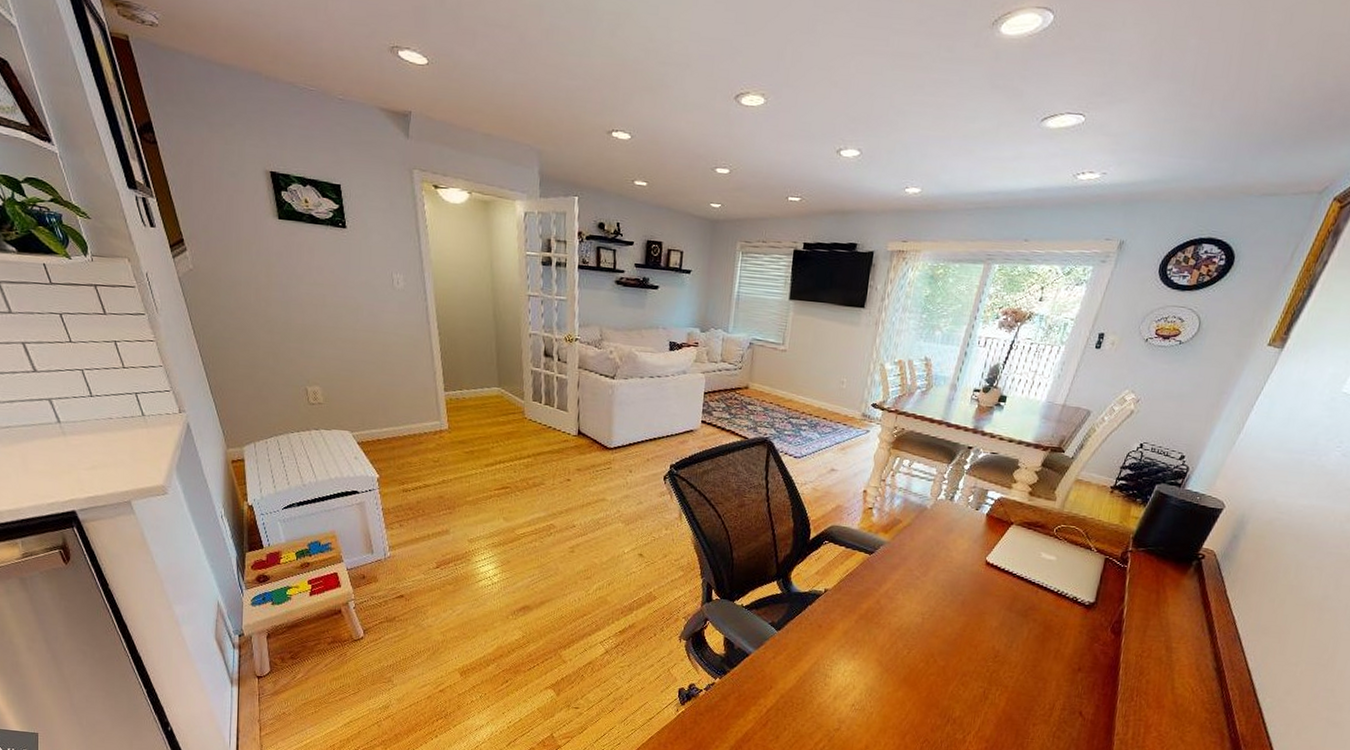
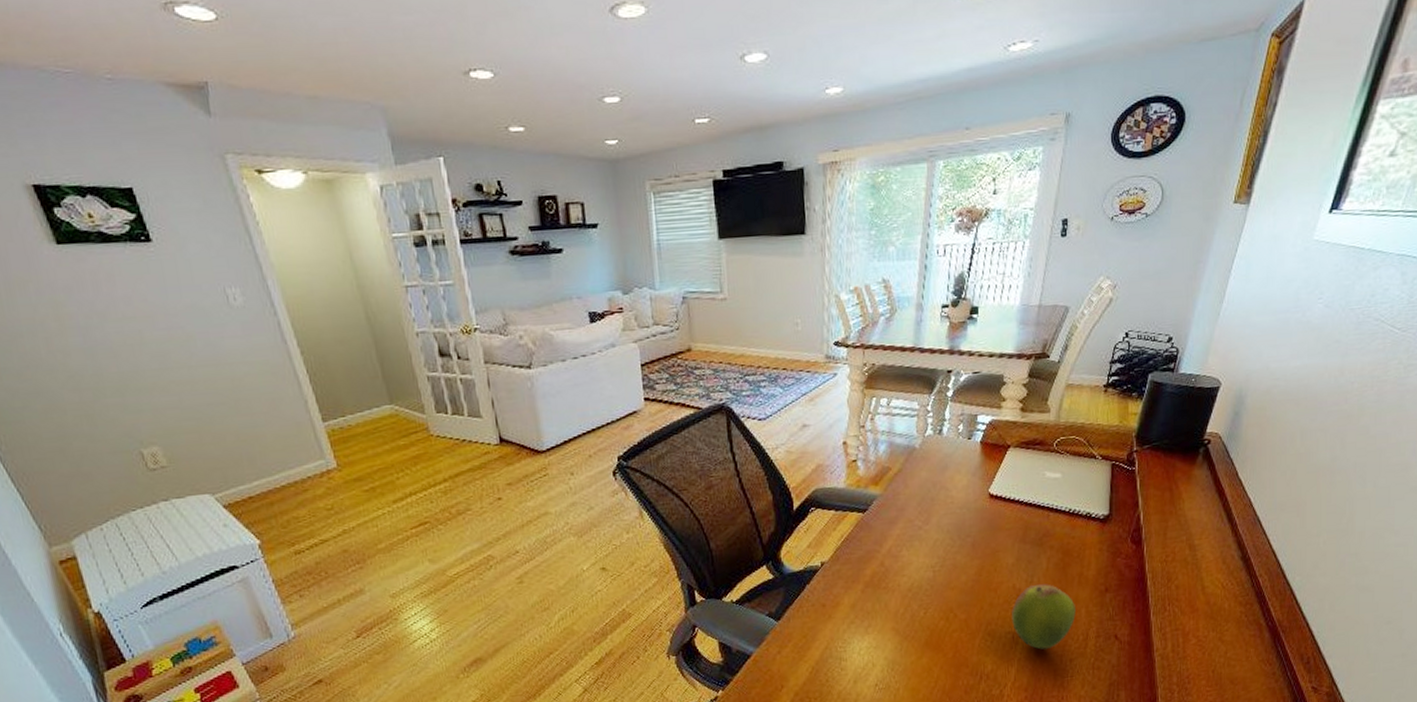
fruit: none [986,650,1048,710] -> present [1012,584,1076,650]

